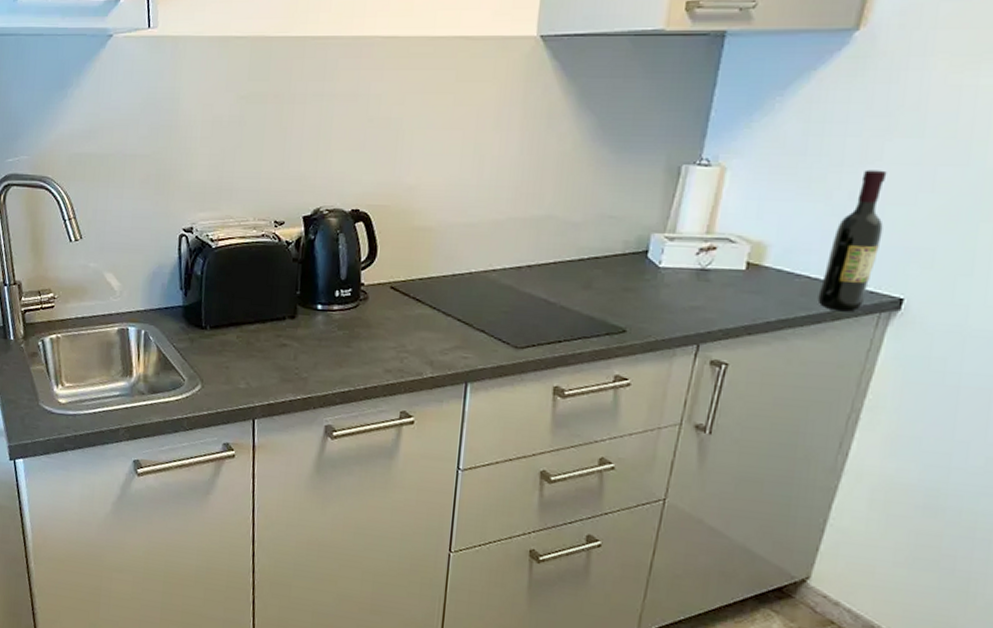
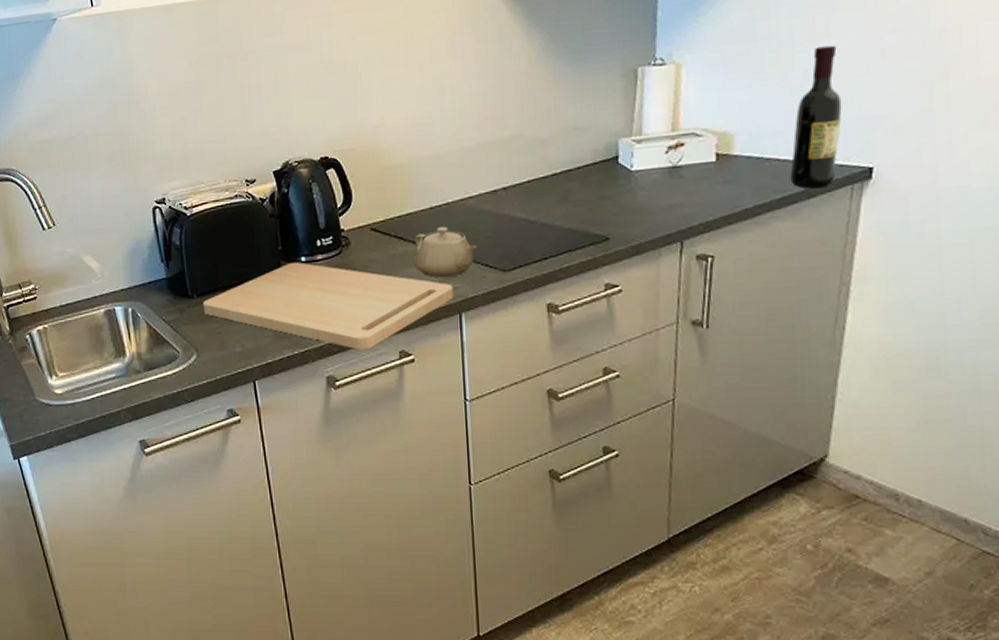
cutting board: none [214,308,463,405] -> present [203,262,454,351]
teapot: none [427,294,493,347] -> present [413,226,477,279]

